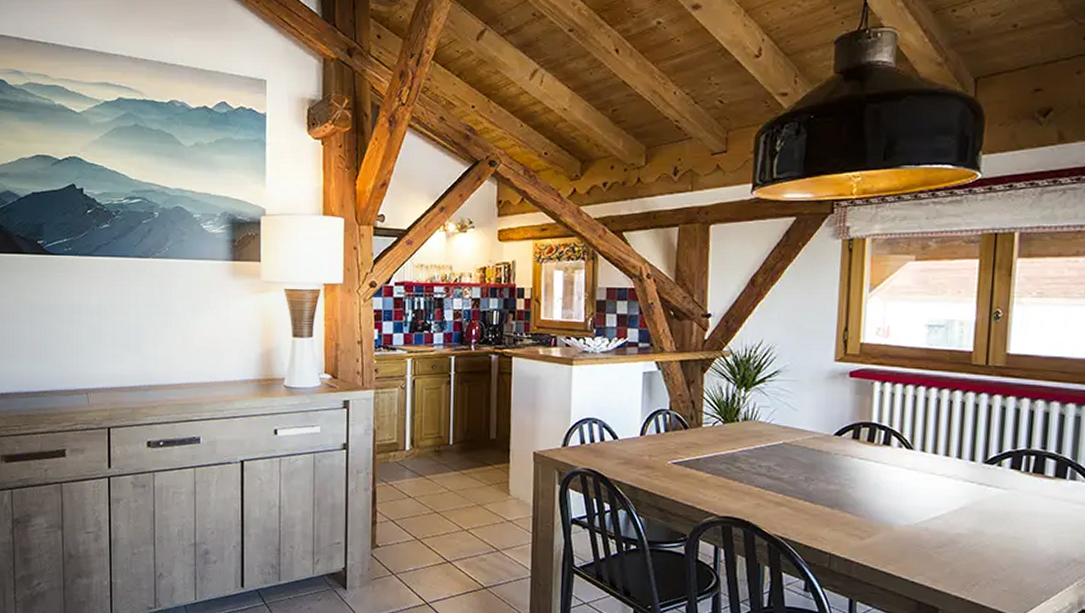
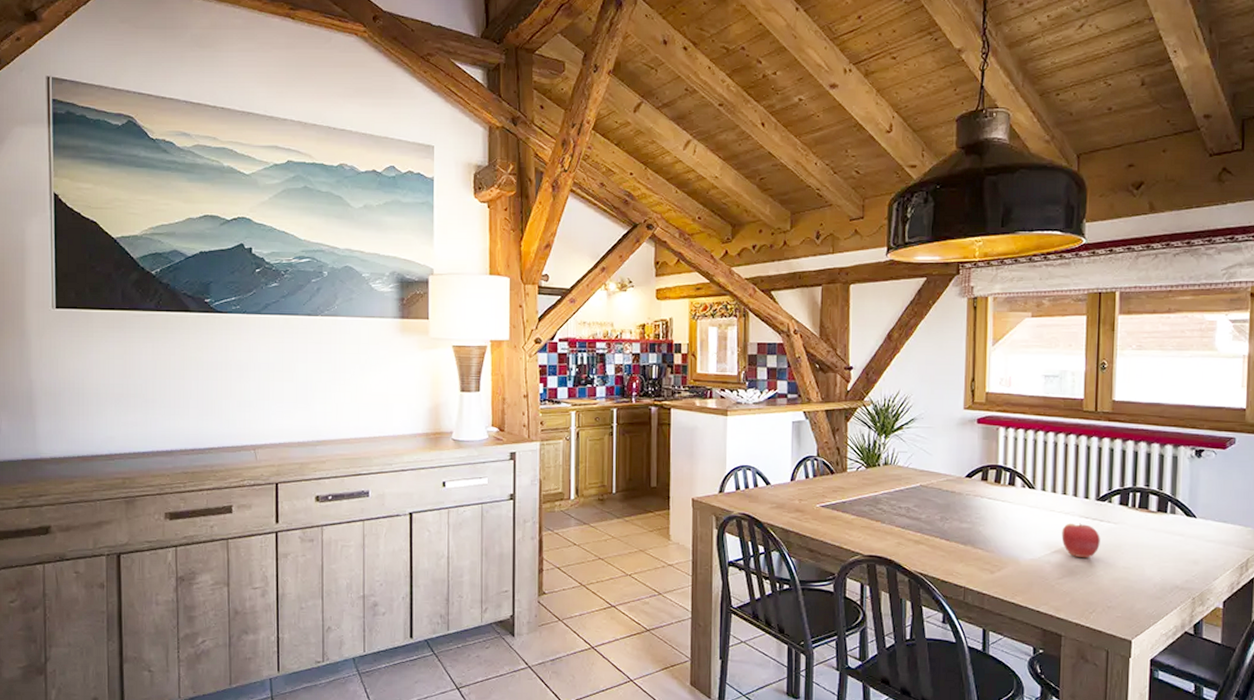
apple: none [942,487,987,526] -> present [1061,523,1100,559]

